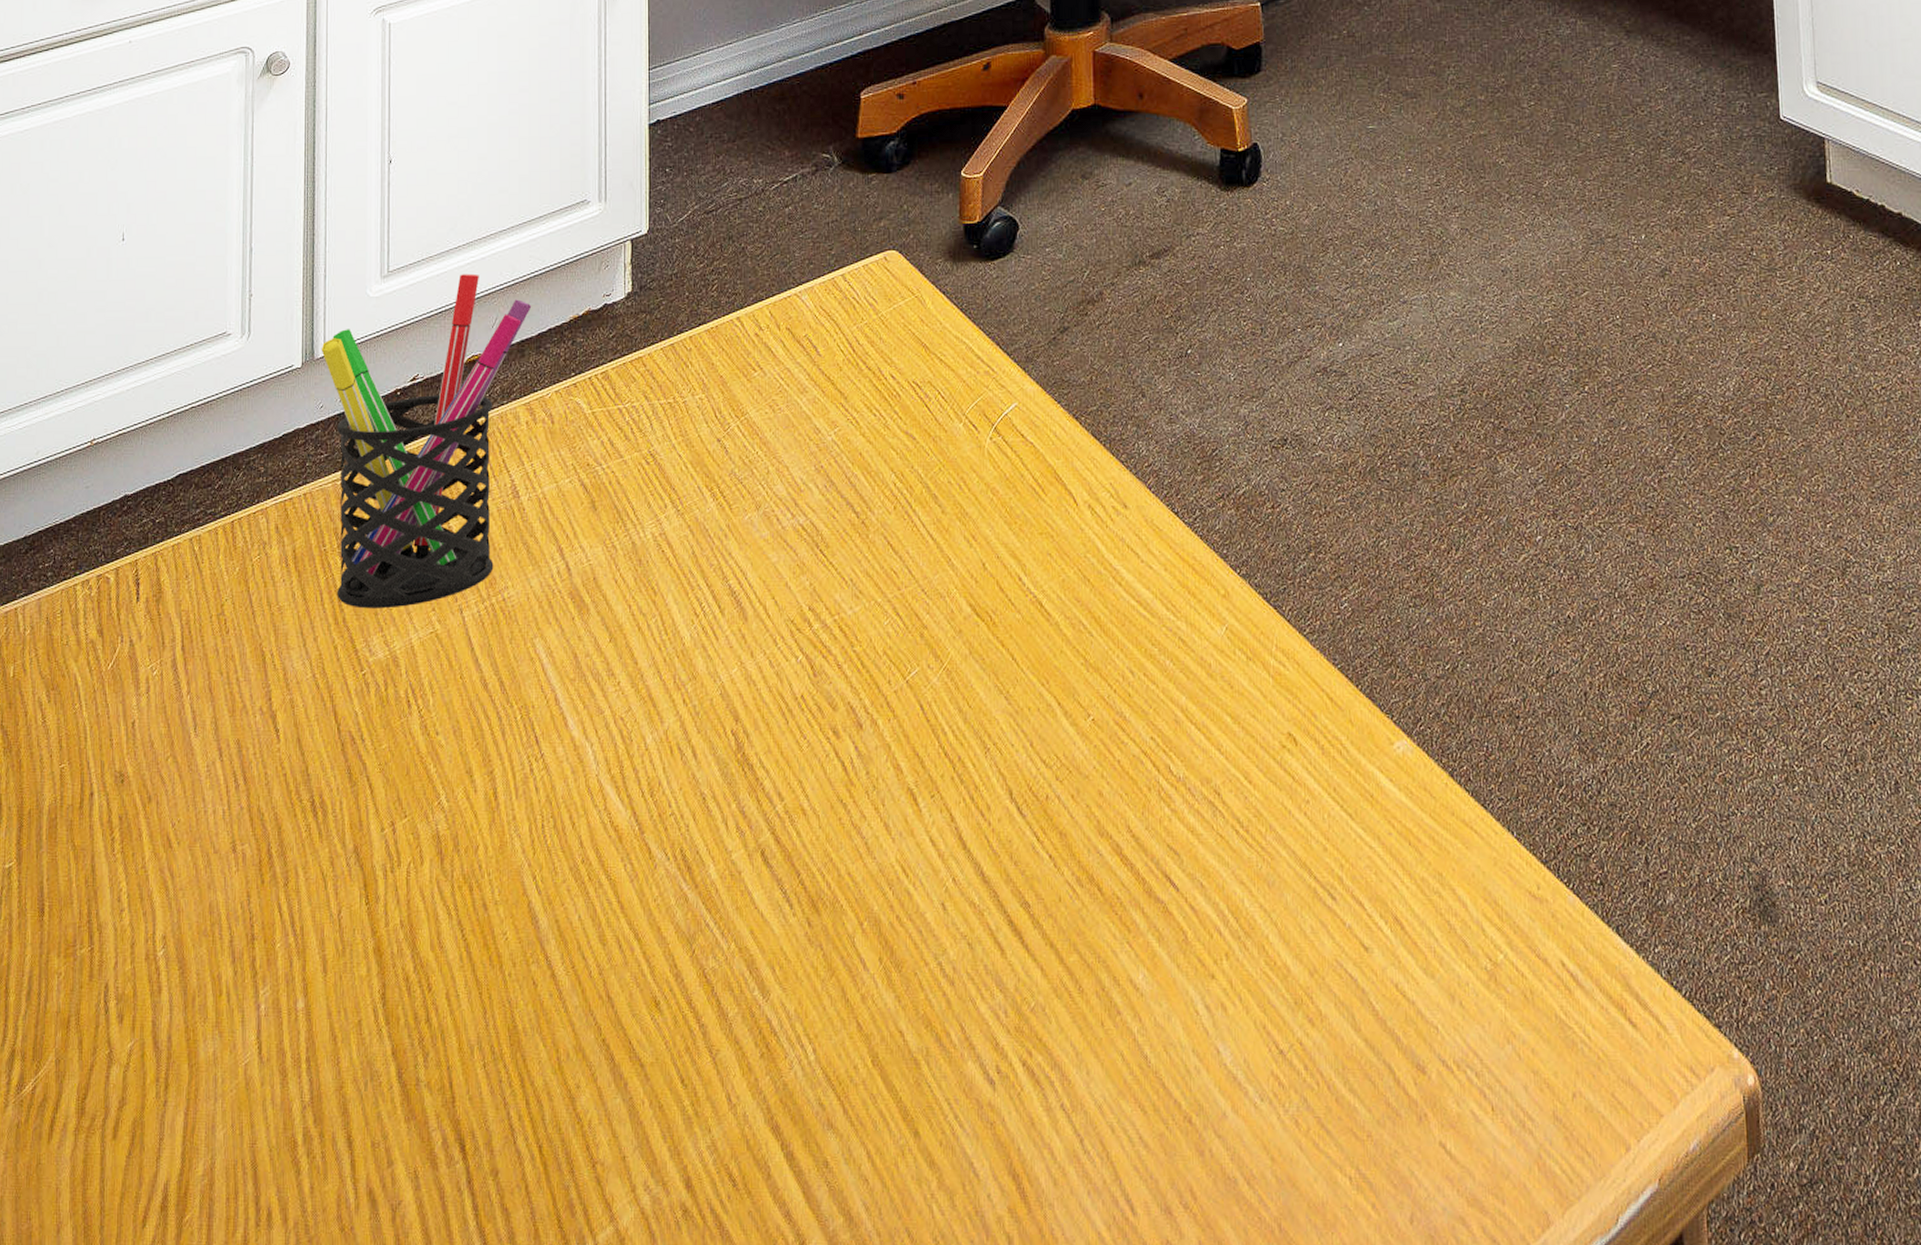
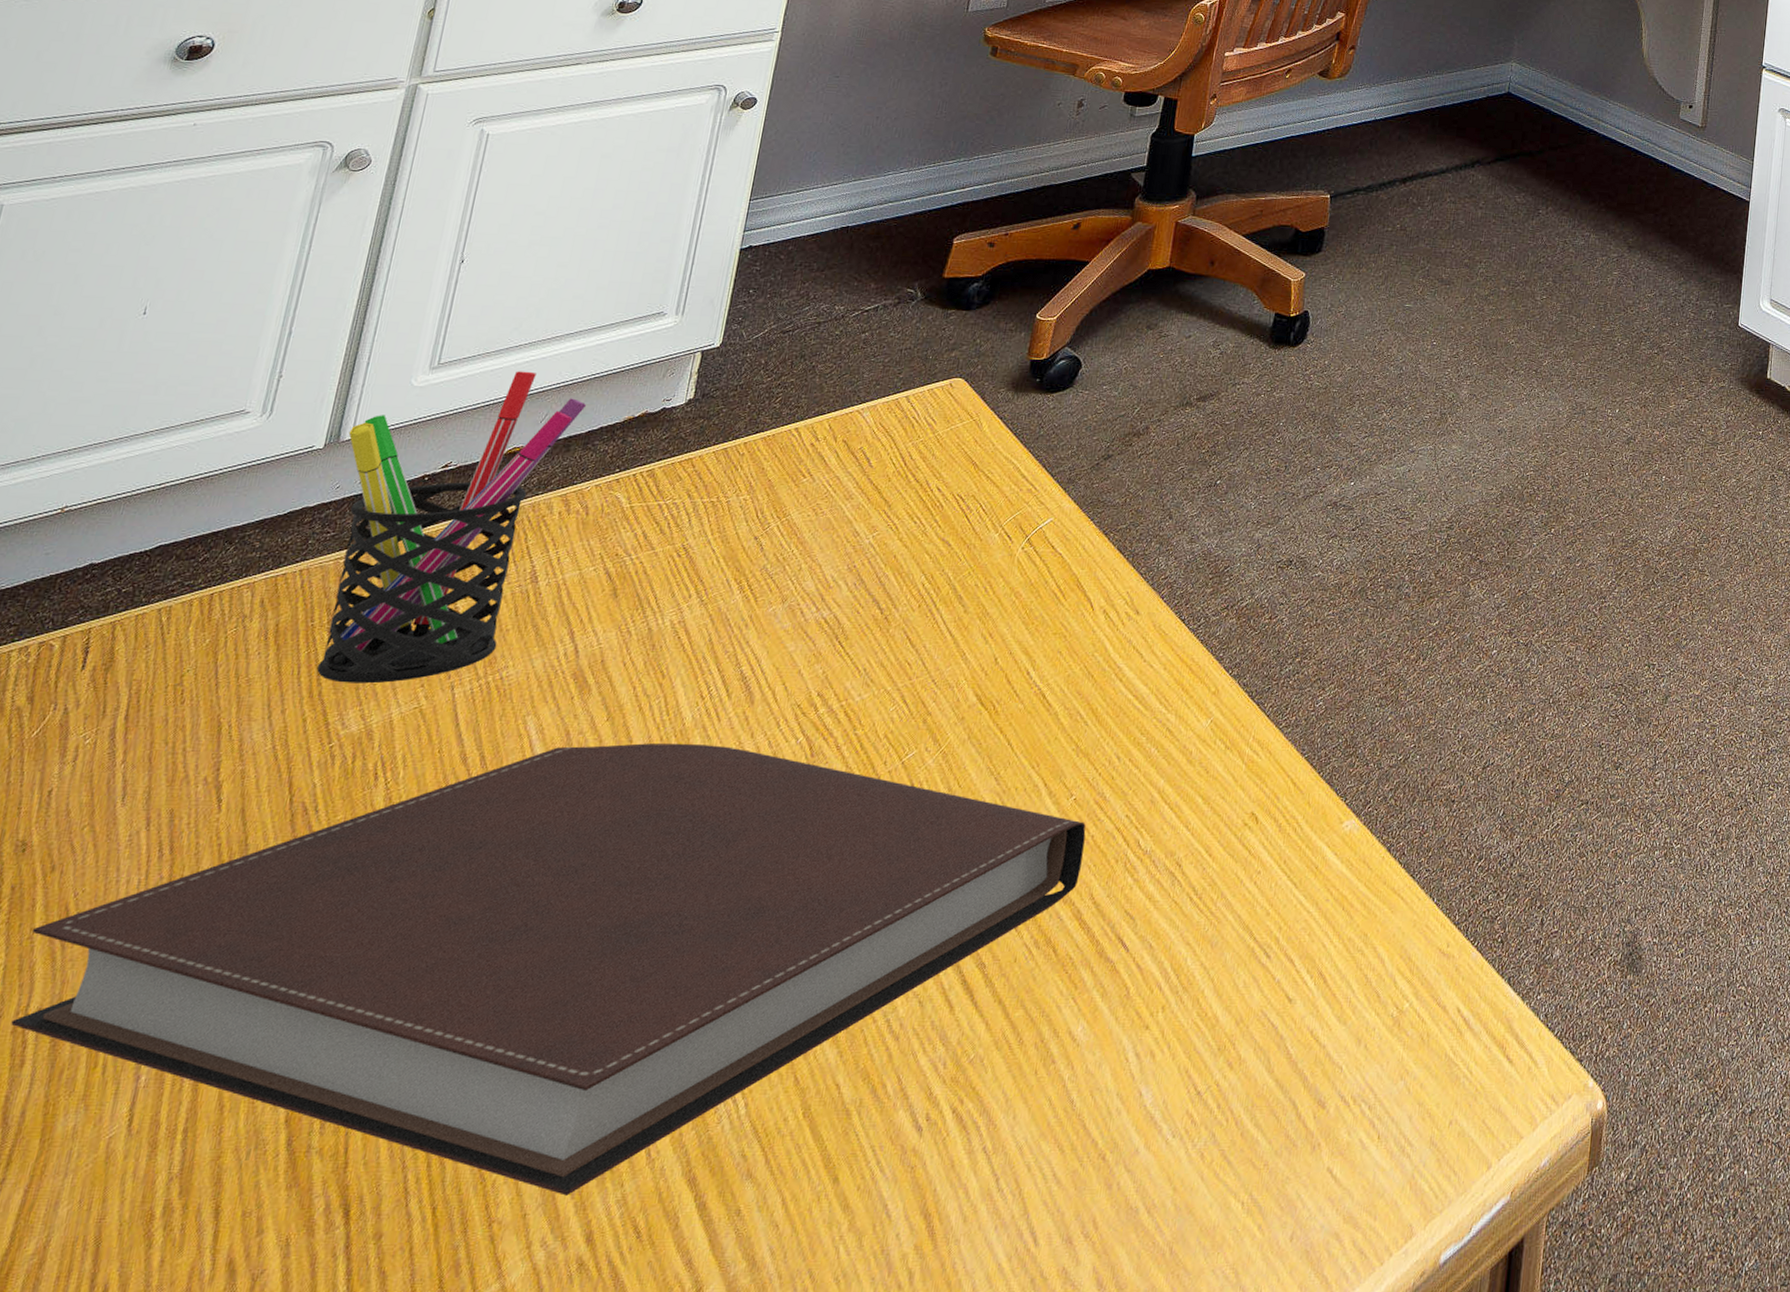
notebook: none [143,664,1112,1139] -> present [11,743,1086,1196]

